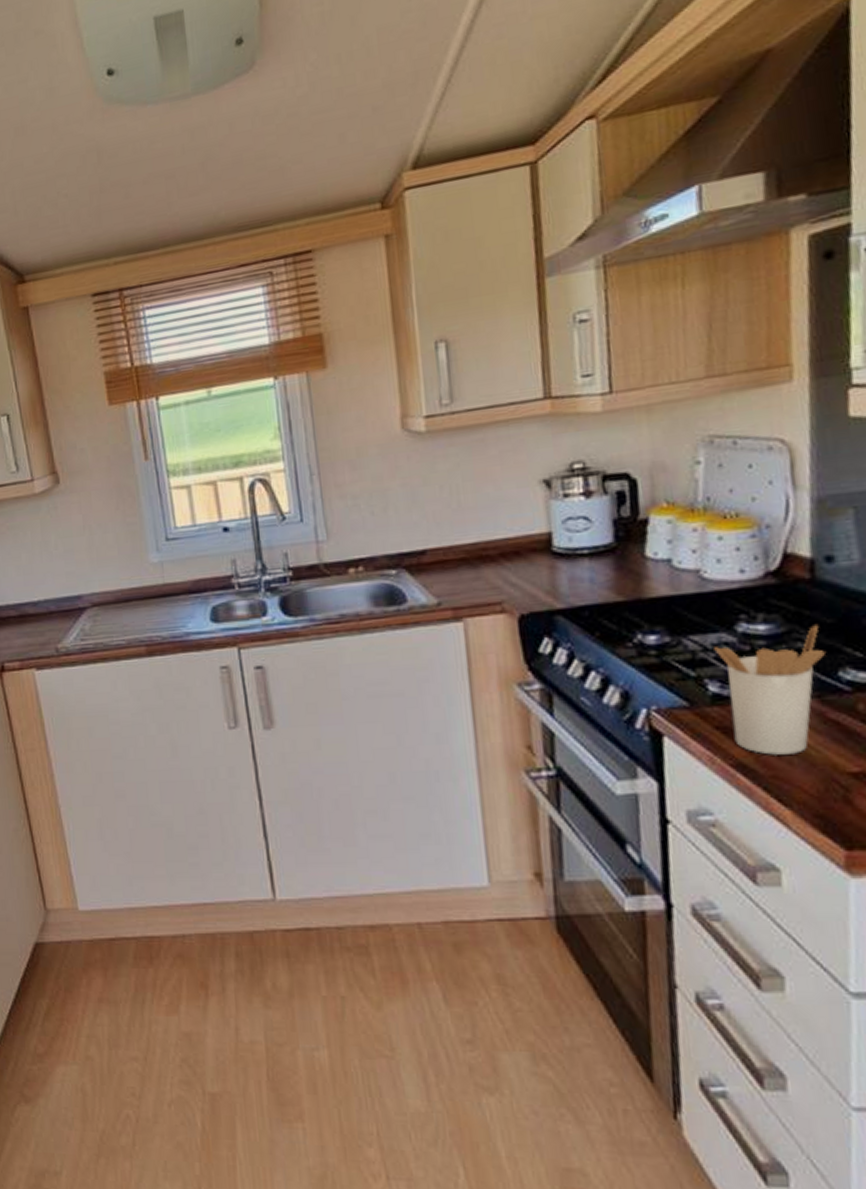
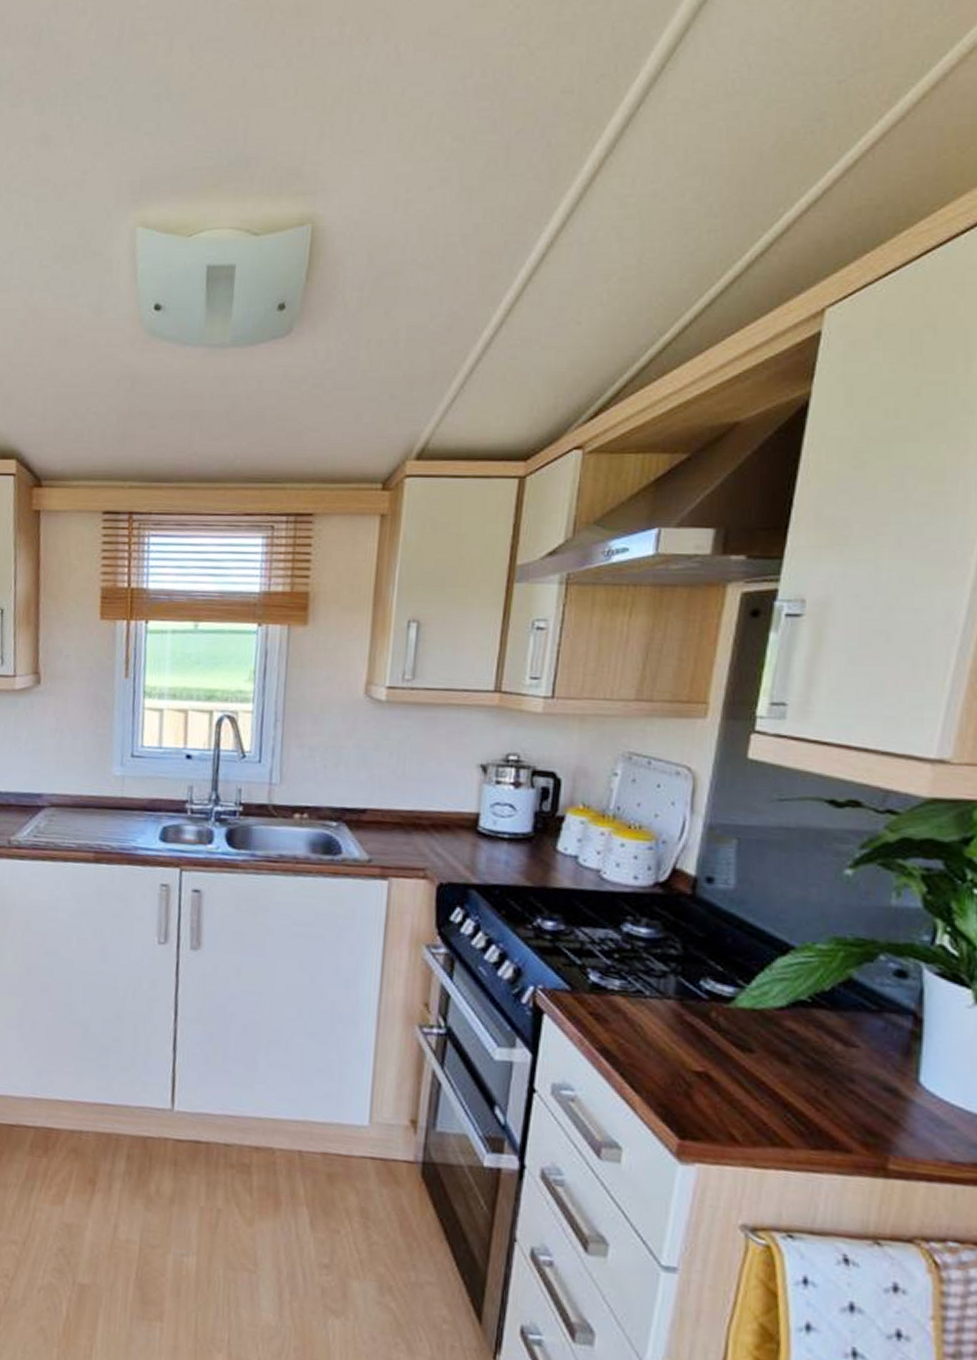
utensil holder: present [714,625,825,755] -> none [600,936,692,1048]

